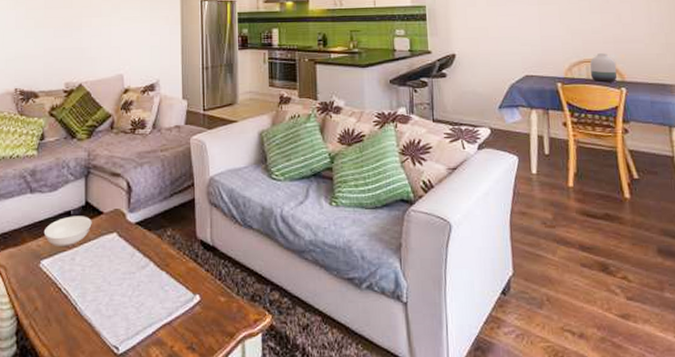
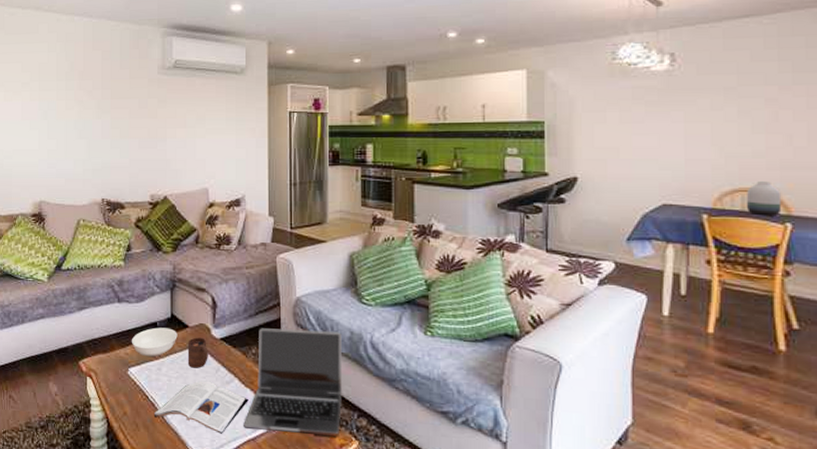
magazine: none [66,267,164,321] -> present [153,380,249,434]
cup: none [102,223,123,255] -> present [187,337,208,368]
laptop: none [159,208,255,314] -> present [243,328,342,437]

